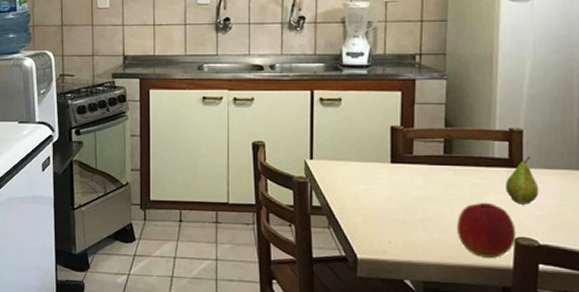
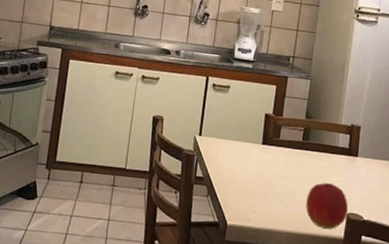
fruit: present [506,156,539,205] -> none [344,148,368,187]

